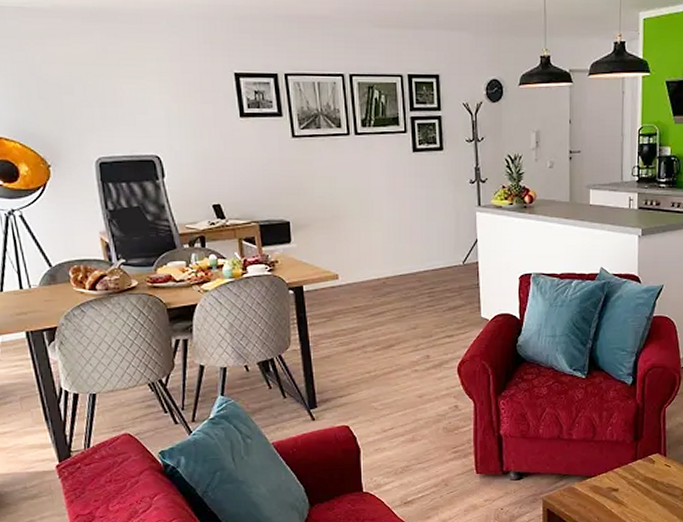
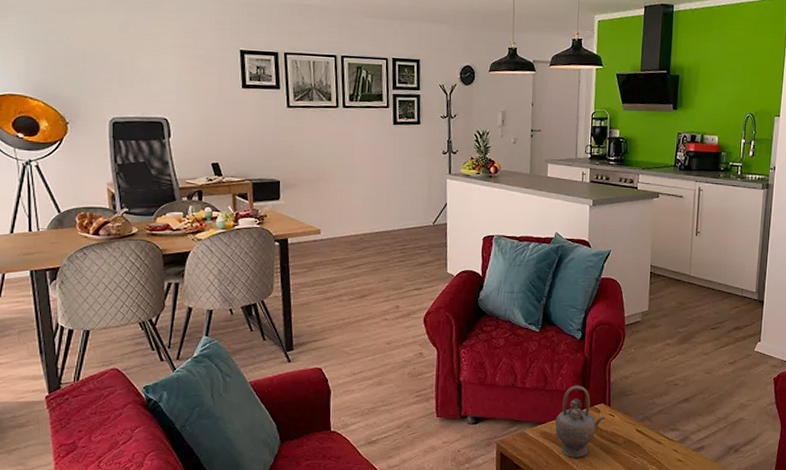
teapot: none [606,434,661,512] -> present [555,385,605,458]

